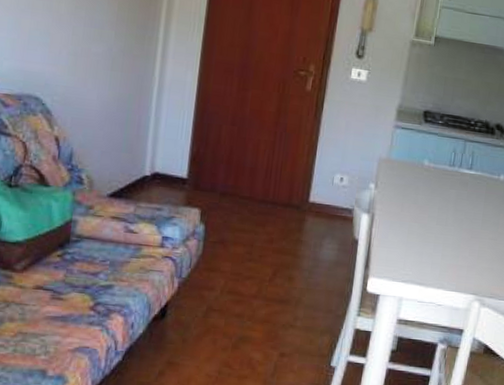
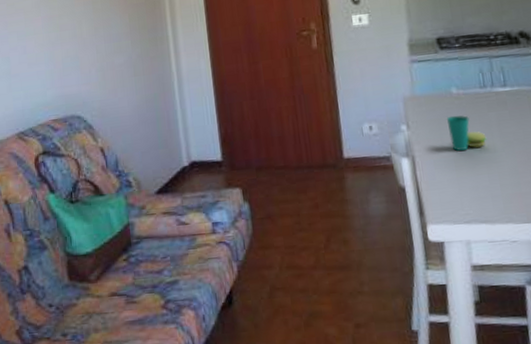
cup: none [410,184,443,219] -> present [446,115,487,151]

